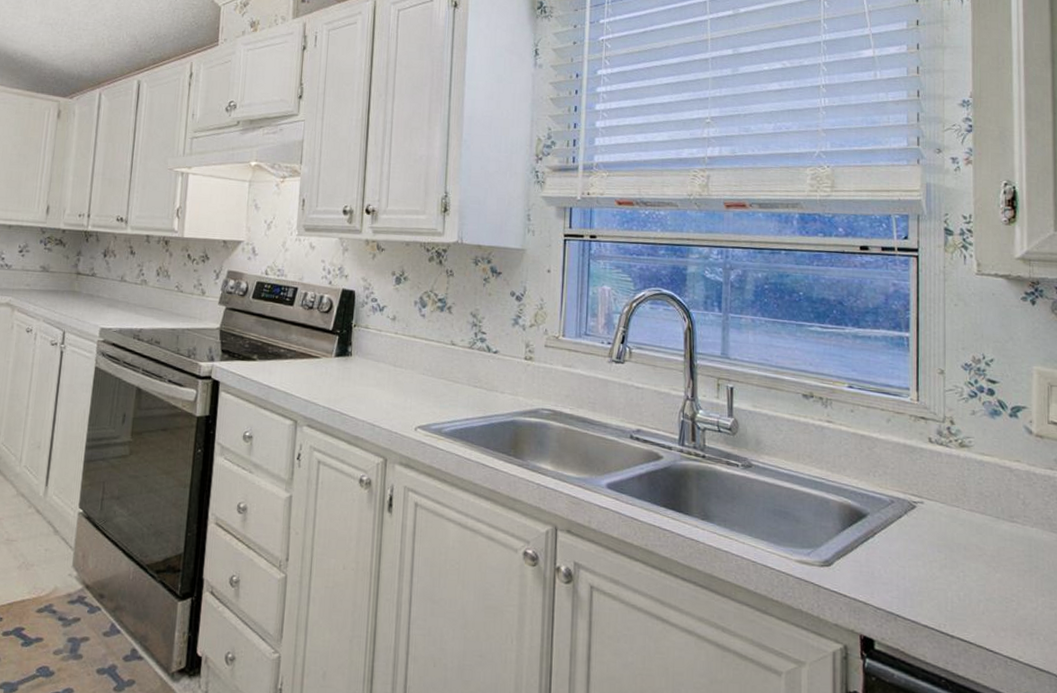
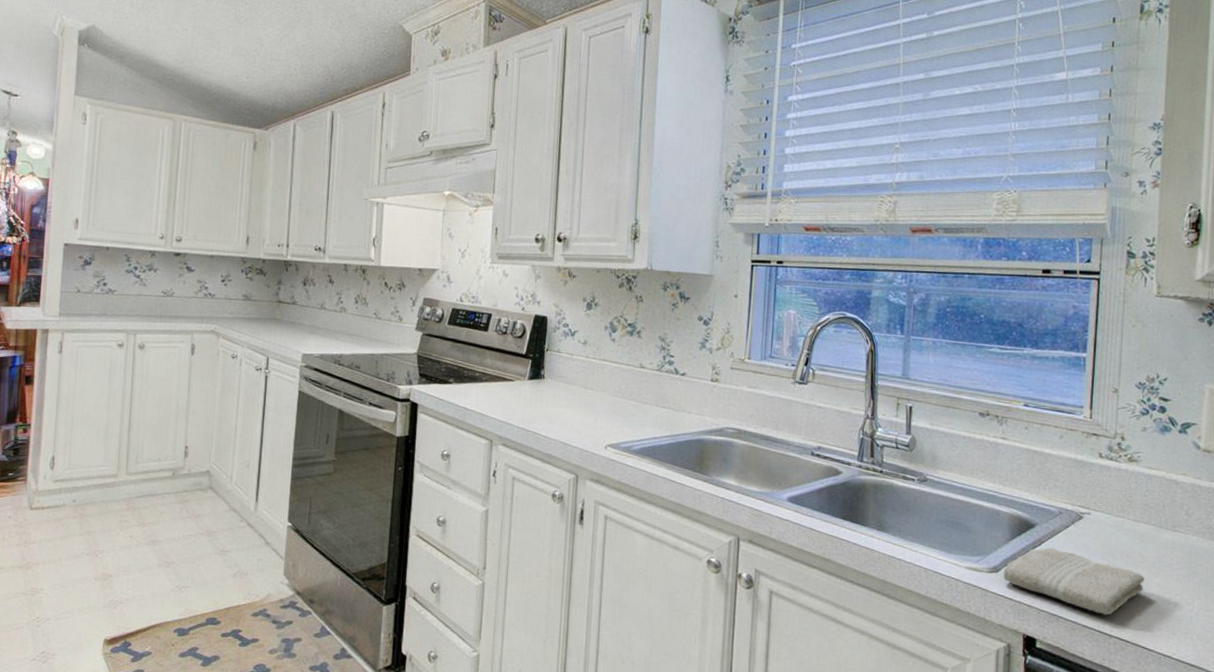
washcloth: none [836,539,984,614] -> present [1003,547,1145,615]

